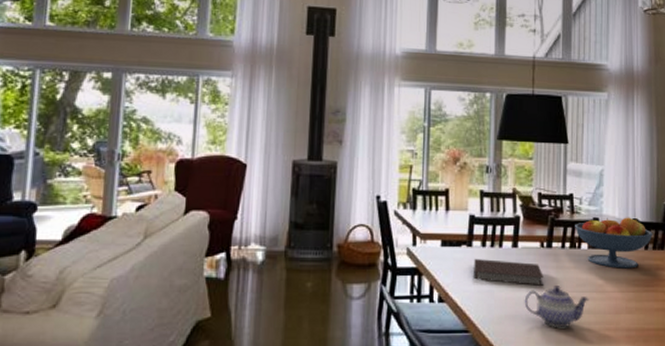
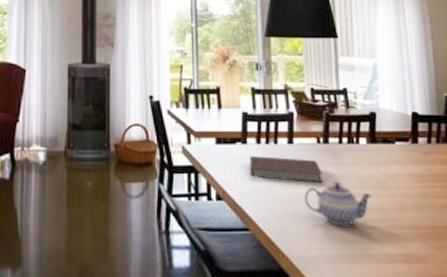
fruit bowl: present [575,217,652,269] -> none [351,110,435,164]

